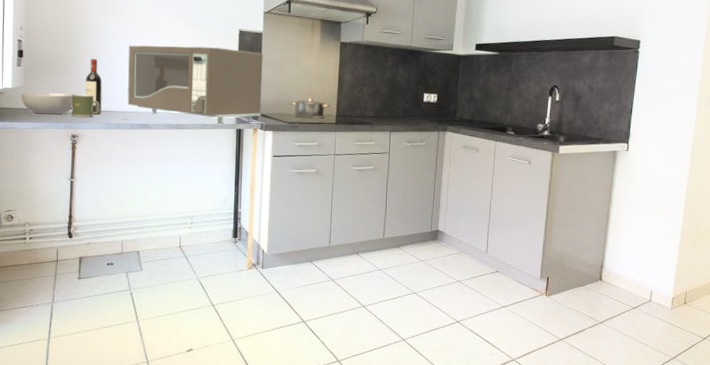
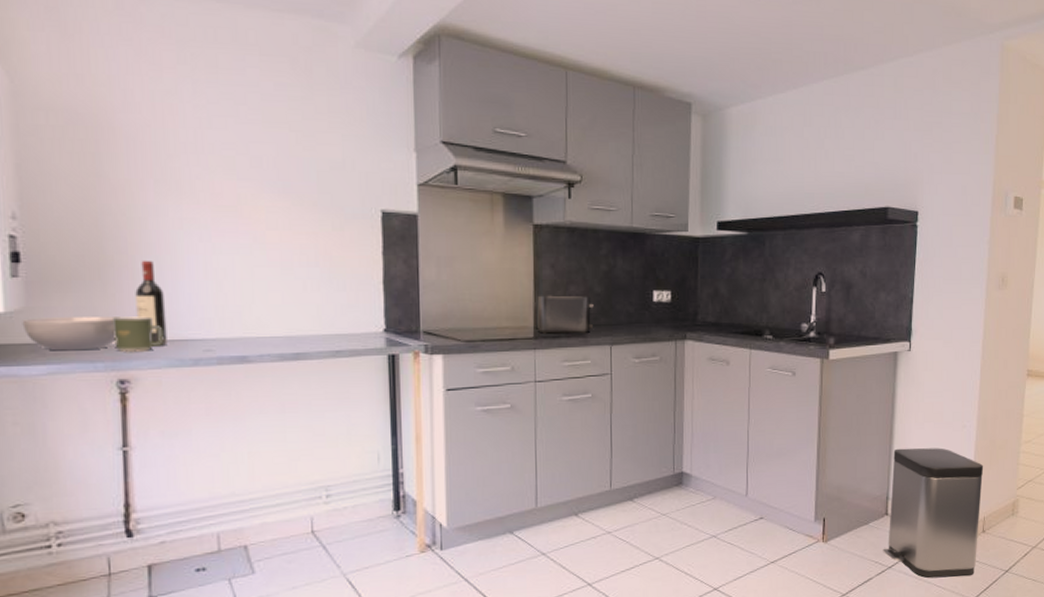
microwave: present [127,45,263,124] -> none [205,237,424,349]
cooking pot: present [289,97,330,120] -> none [464,303,524,334]
toaster: none [339,93,380,123] -> present [537,295,594,334]
pedal bin: none [596,228,688,338] -> present [883,448,984,579]

